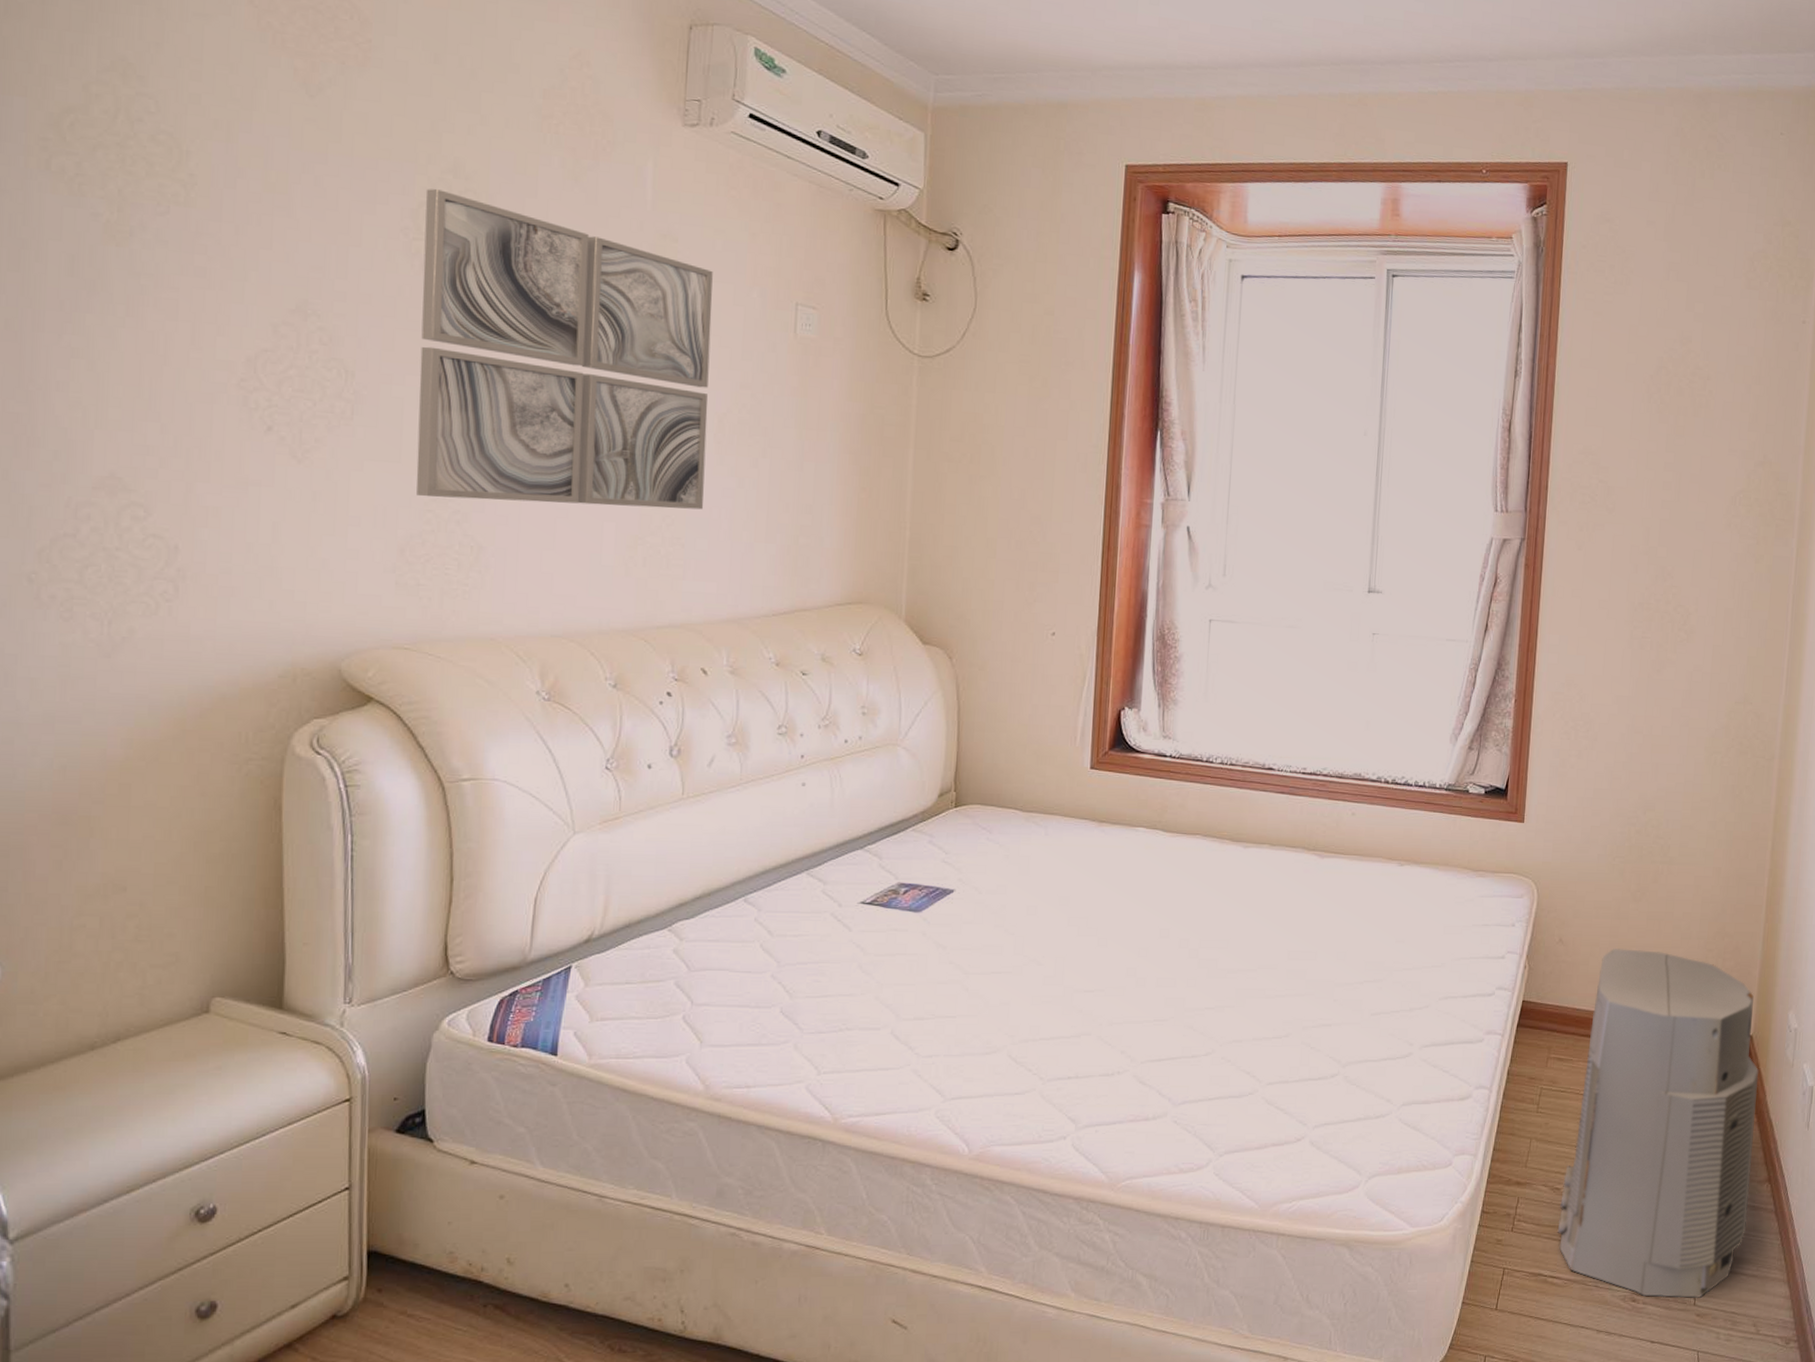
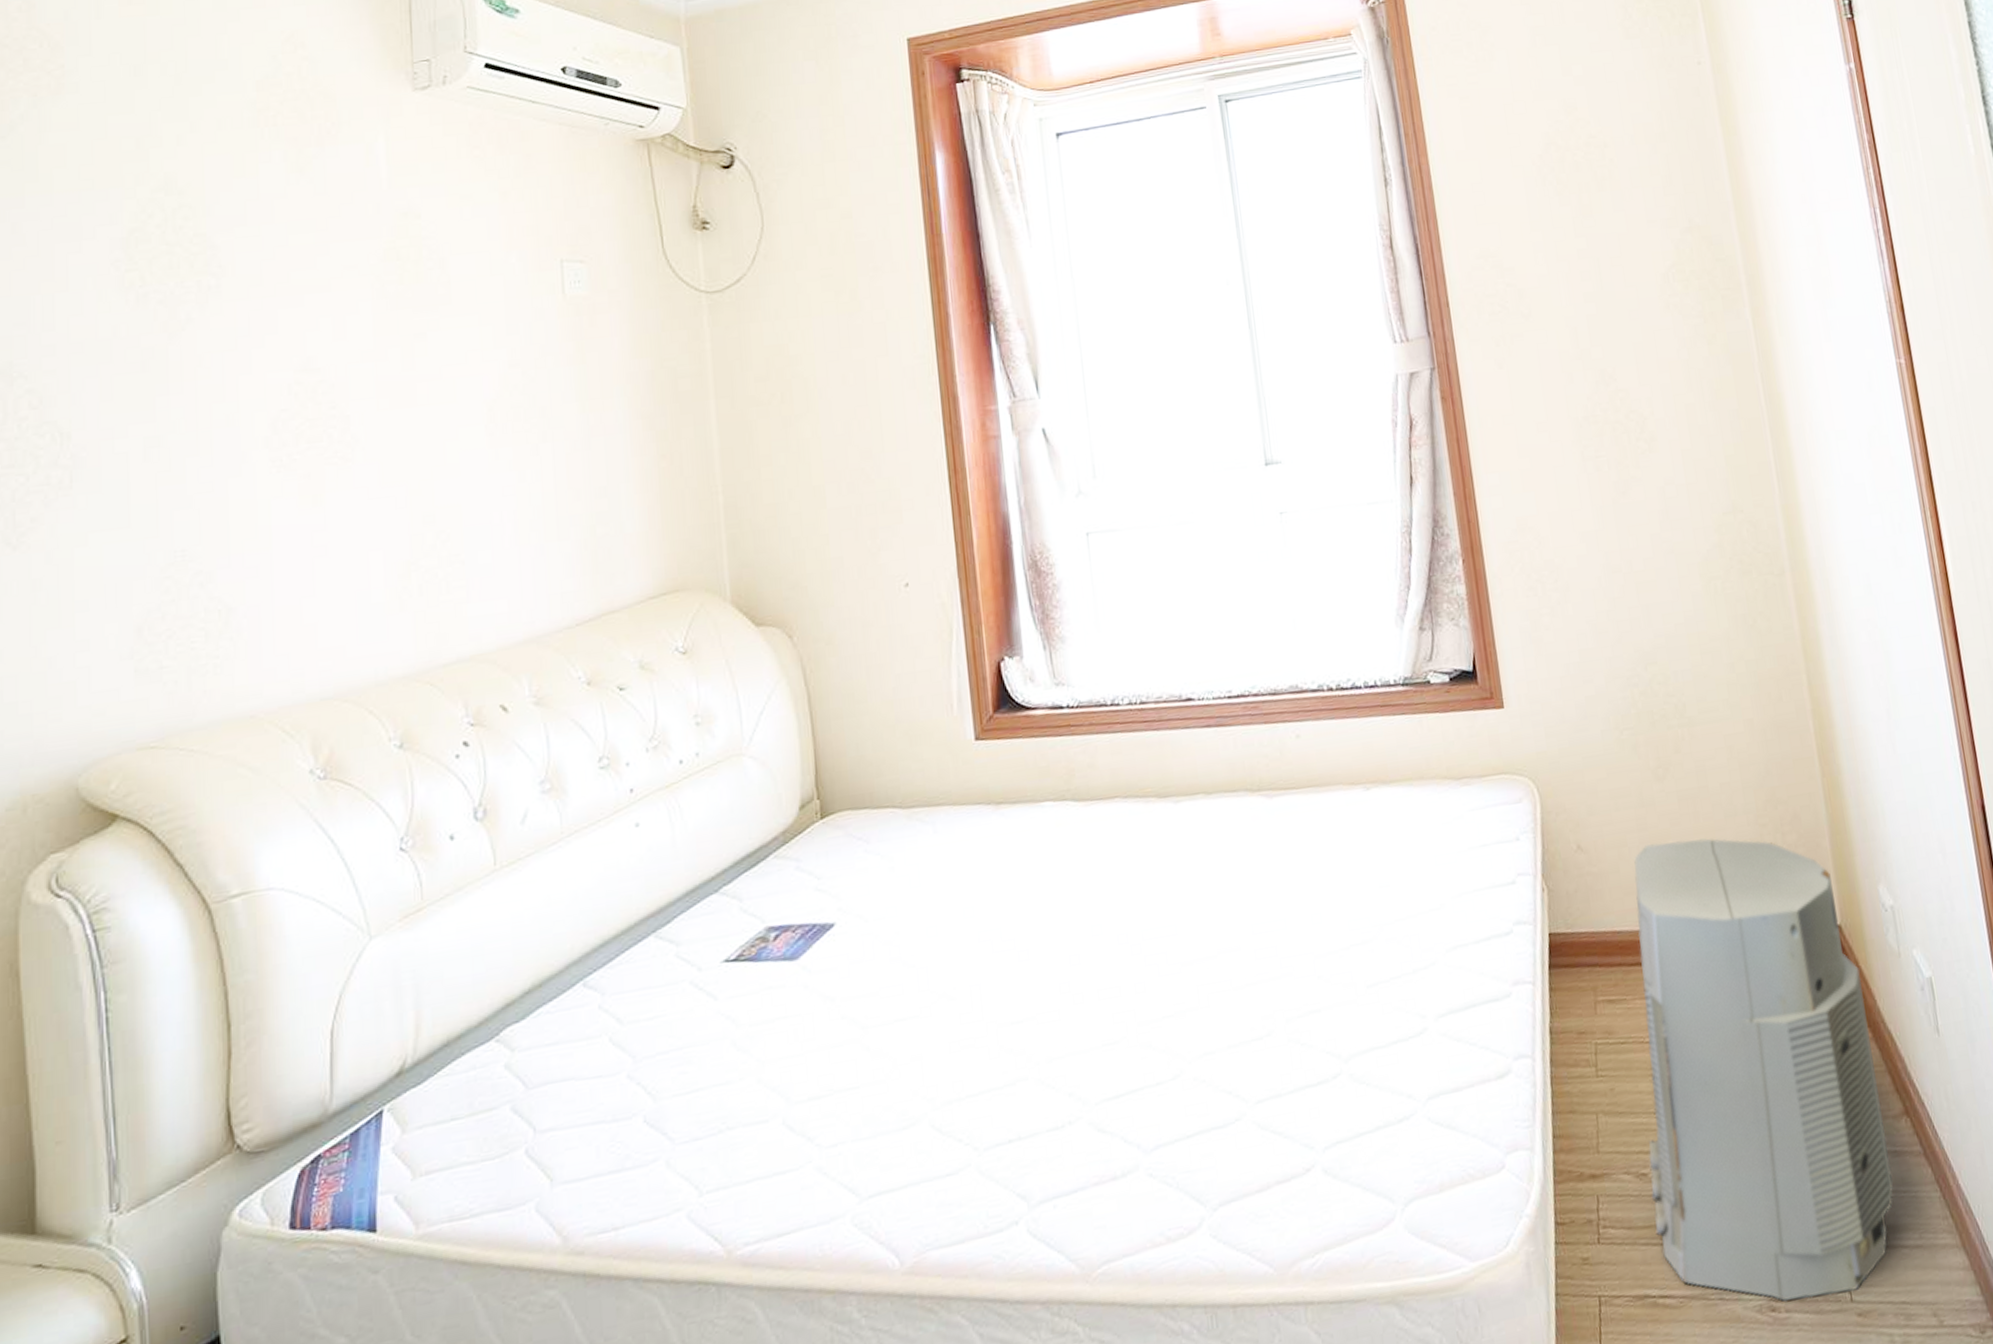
wall art: present [416,188,713,510] -> none [135,210,483,563]

